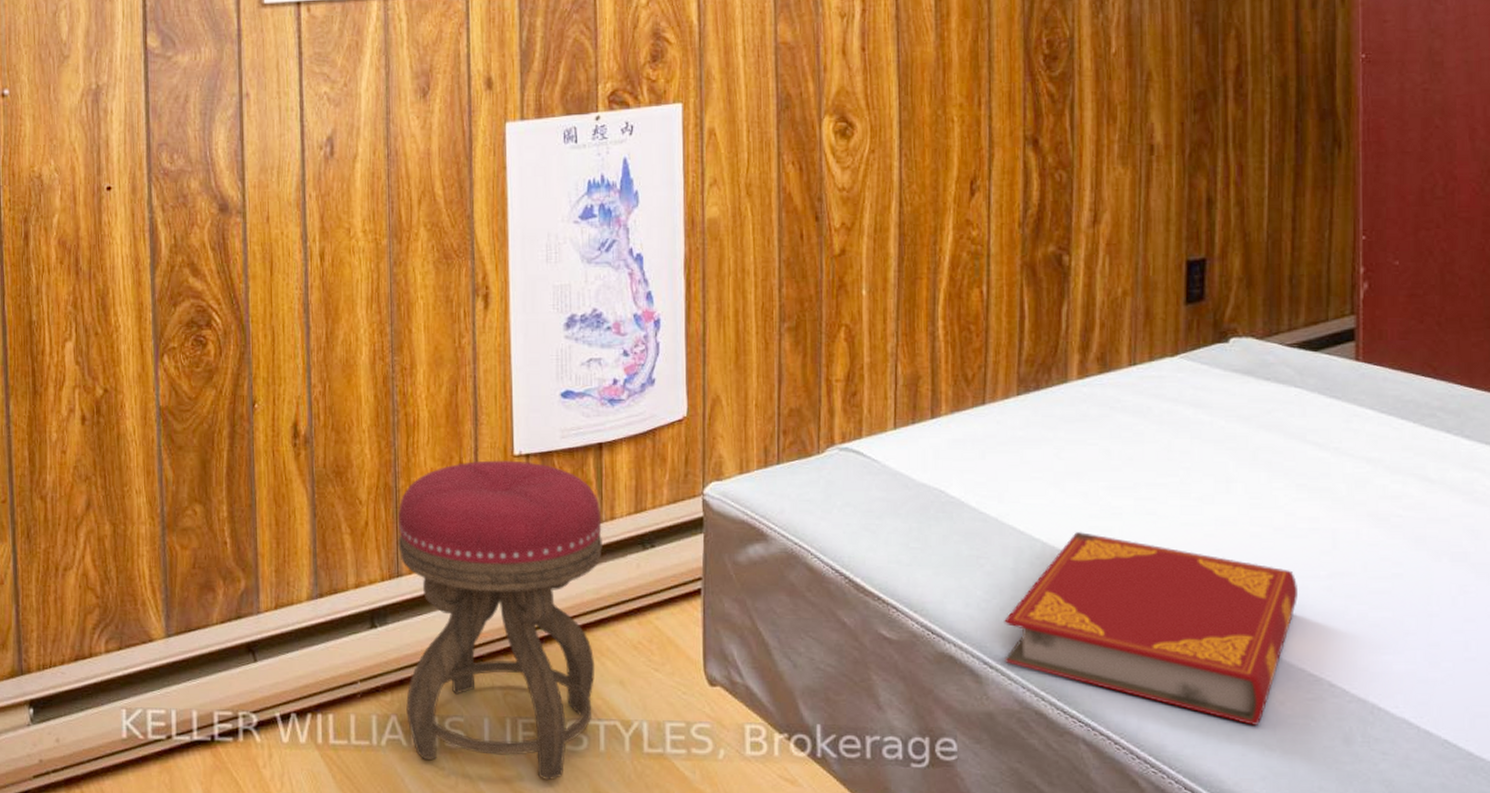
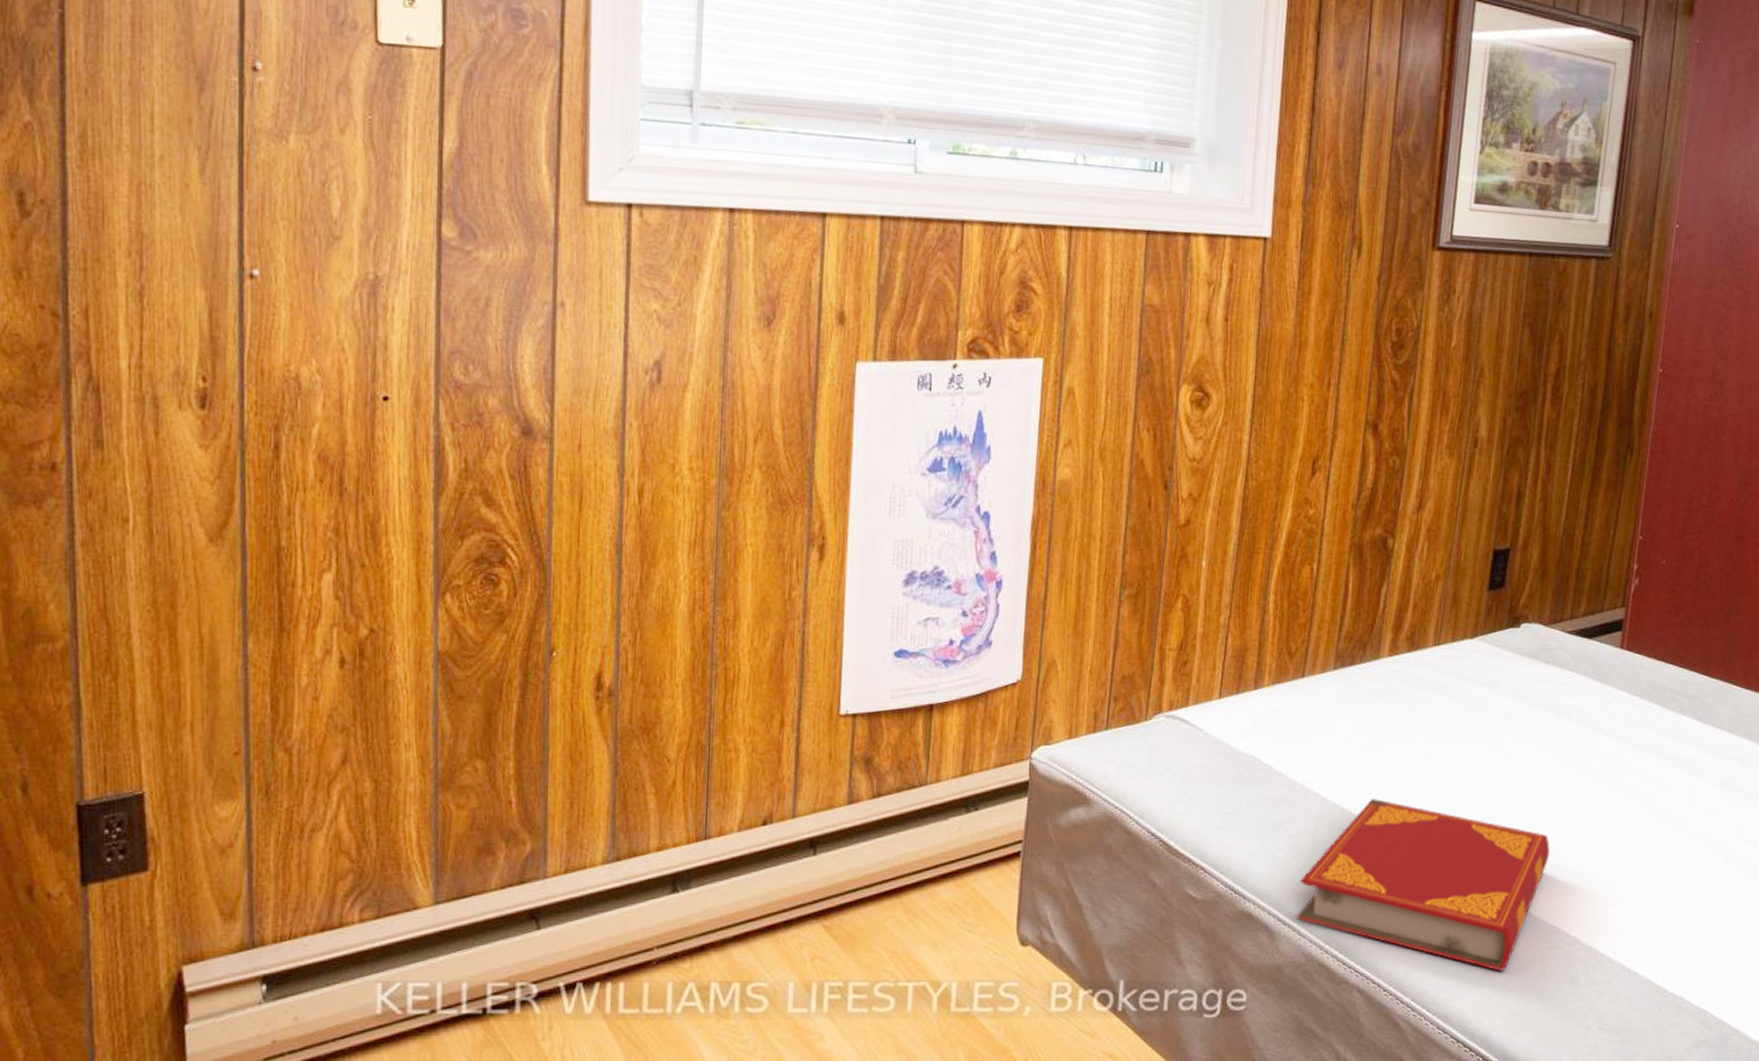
stool: present [398,460,602,780] -> none [706,719,927,1041]

